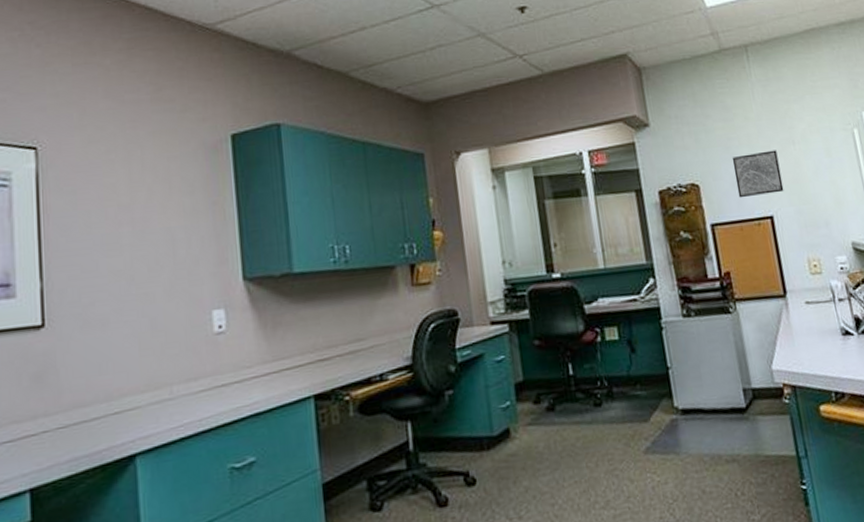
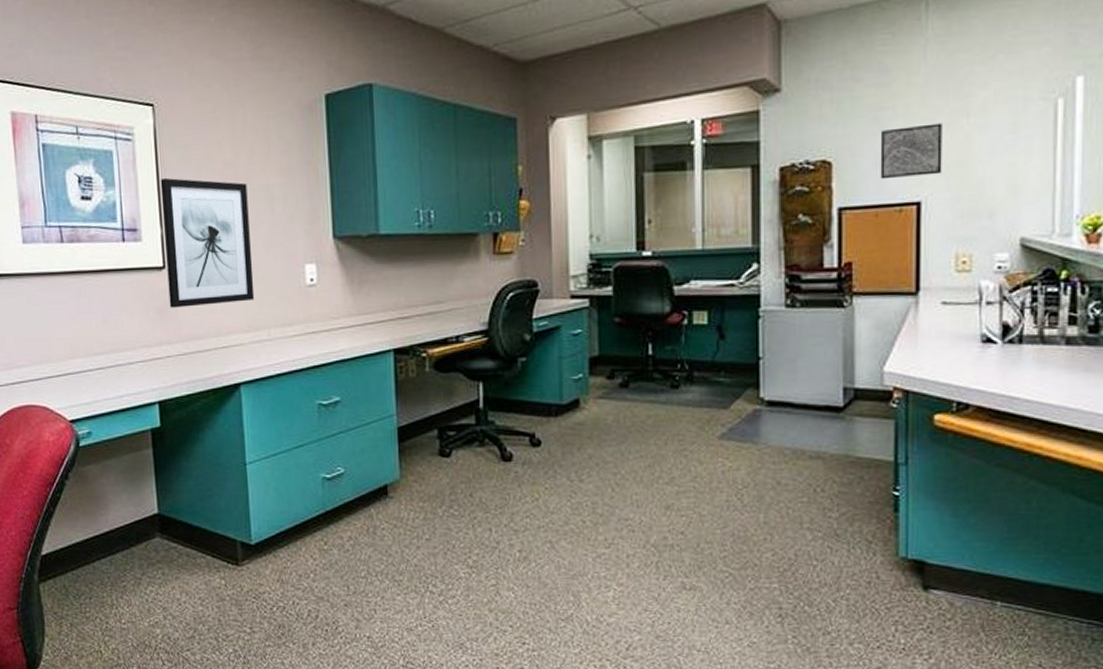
wall art: none [41,225,154,373] -> present [160,177,255,308]

